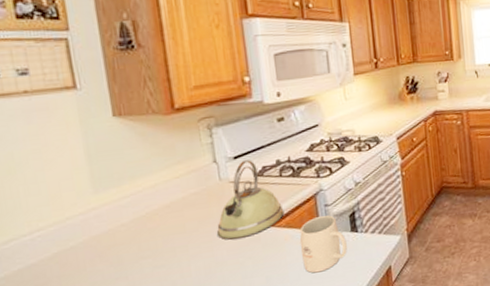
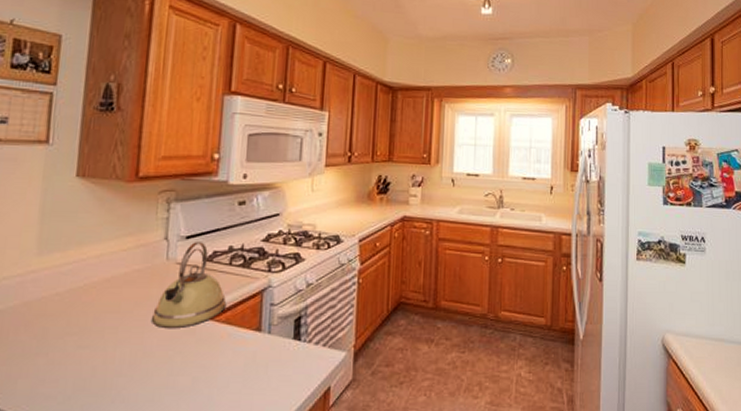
mug: present [299,215,347,274] -> none [235,315,287,382]

